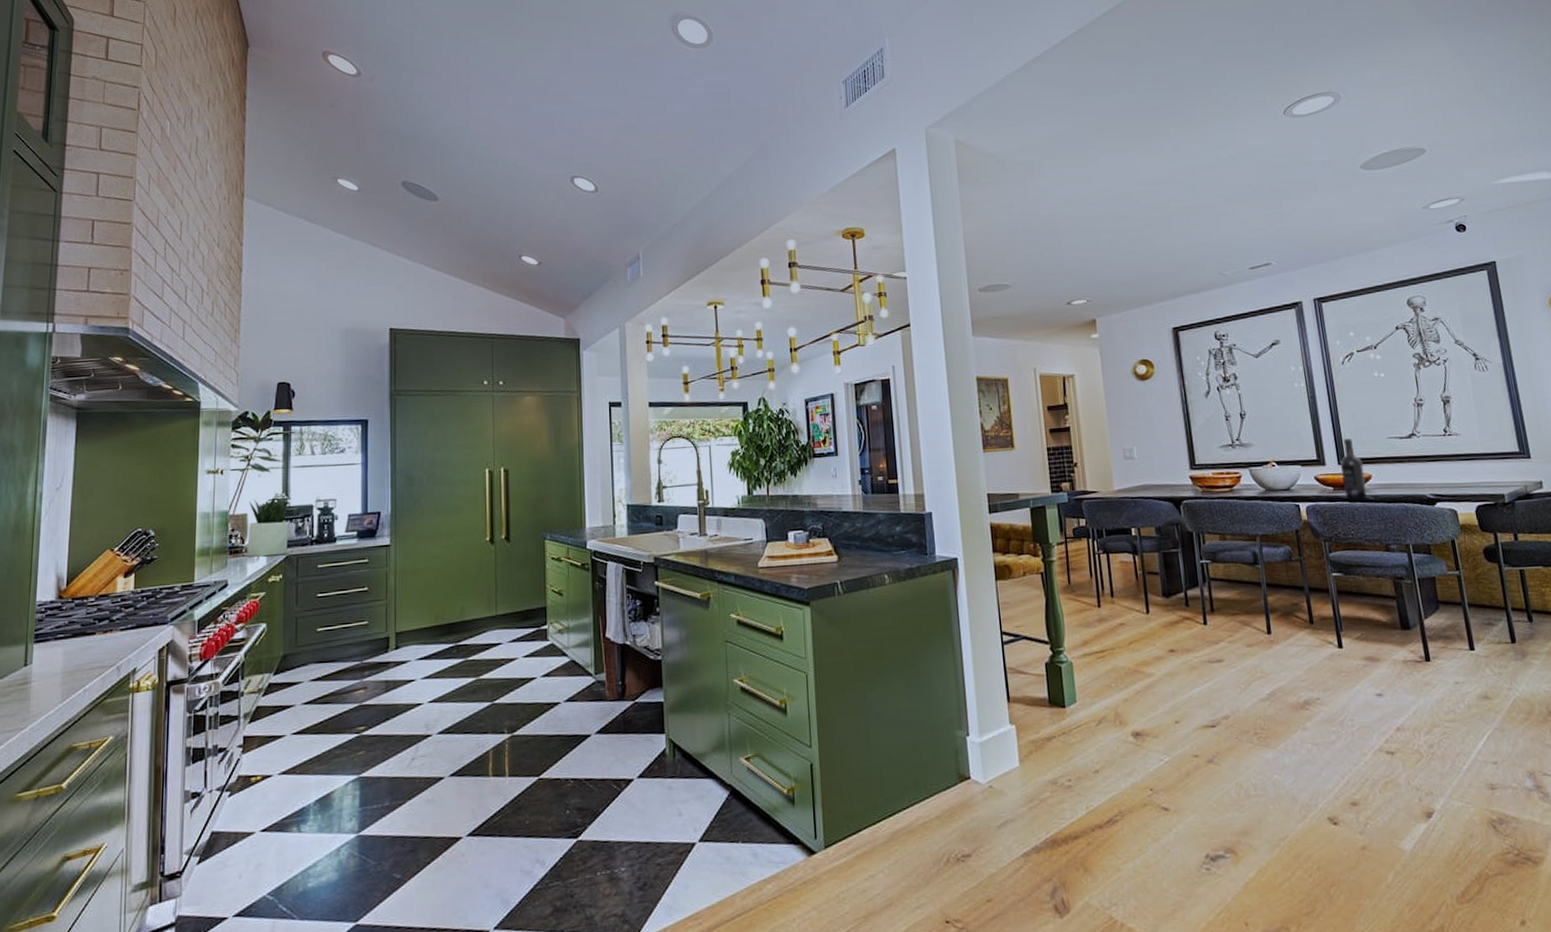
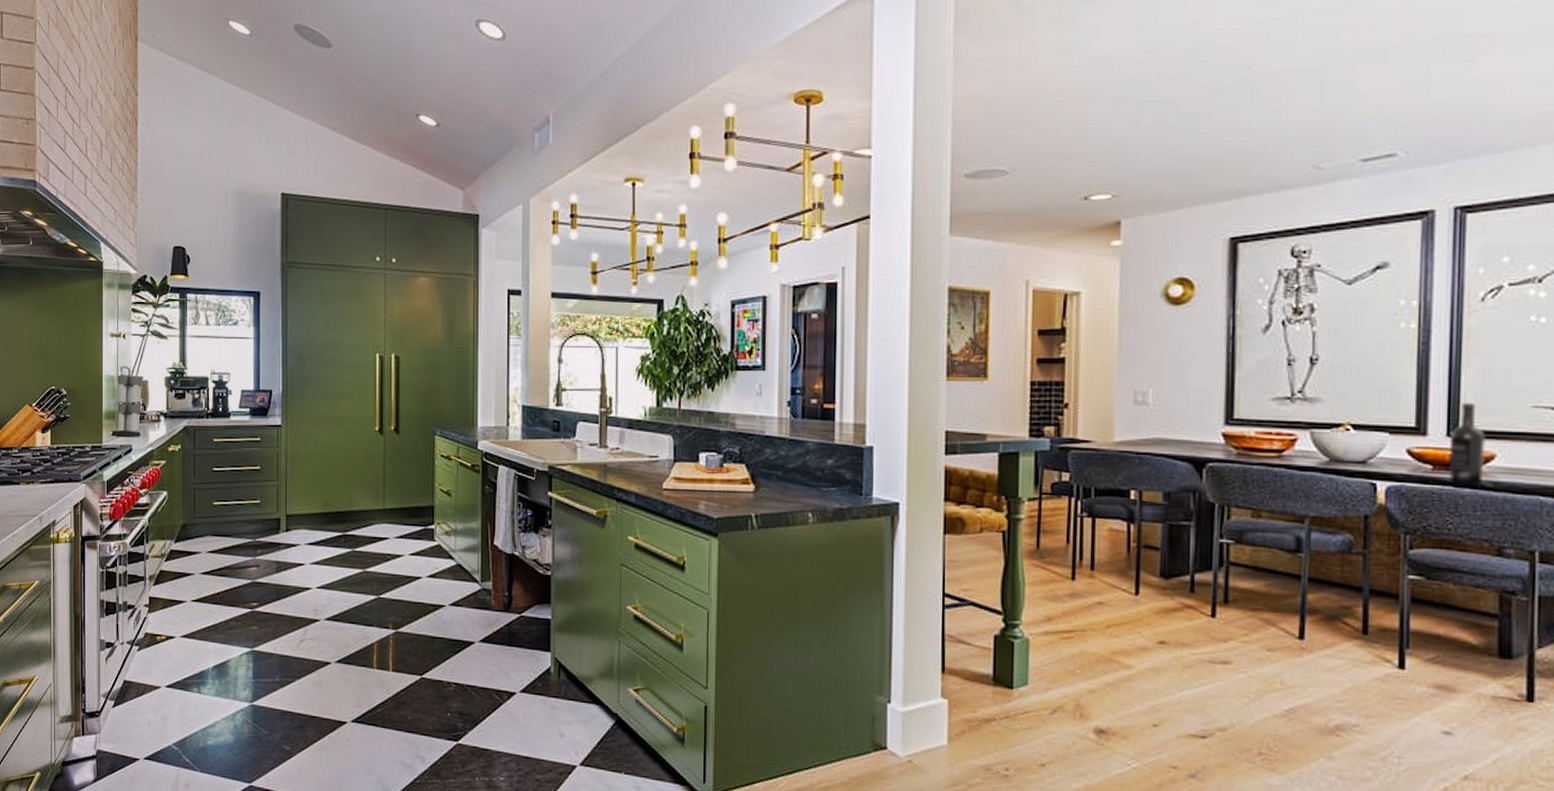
spice rack: none [202,501,242,574] -> present [109,366,143,437]
planter: present [242,498,291,558] -> none [144,366,189,426]

